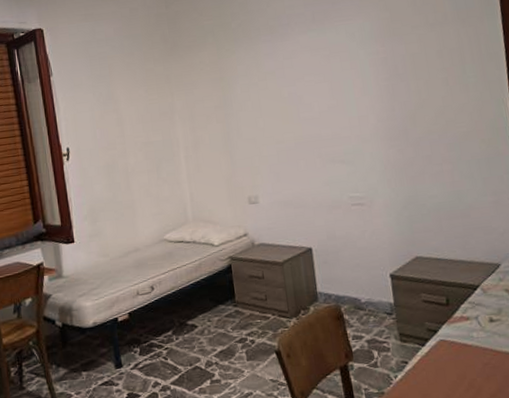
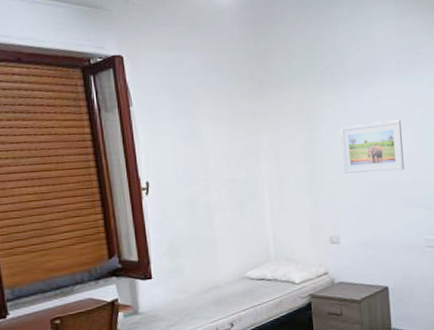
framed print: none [255,73,324,131] -> present [340,120,405,173]

